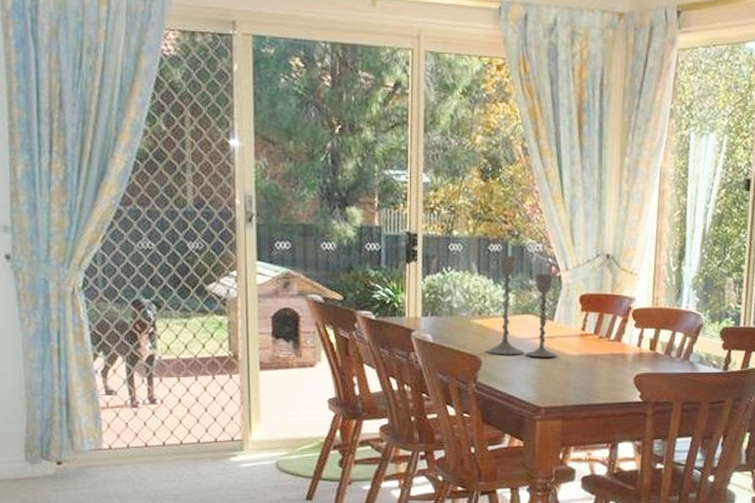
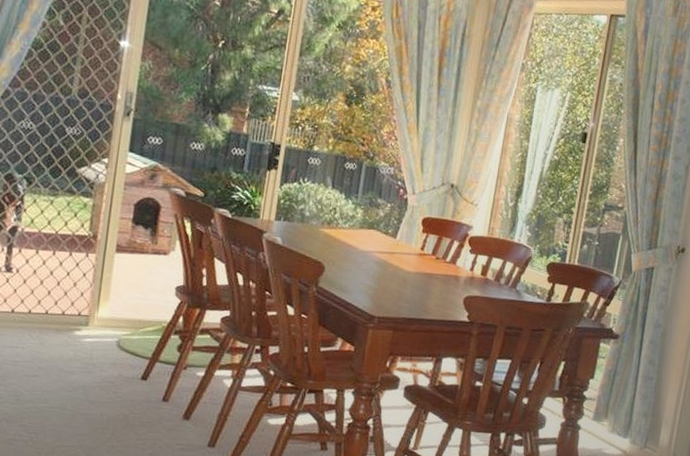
candlestick: present [485,255,557,358] -> none [329,173,402,272]

